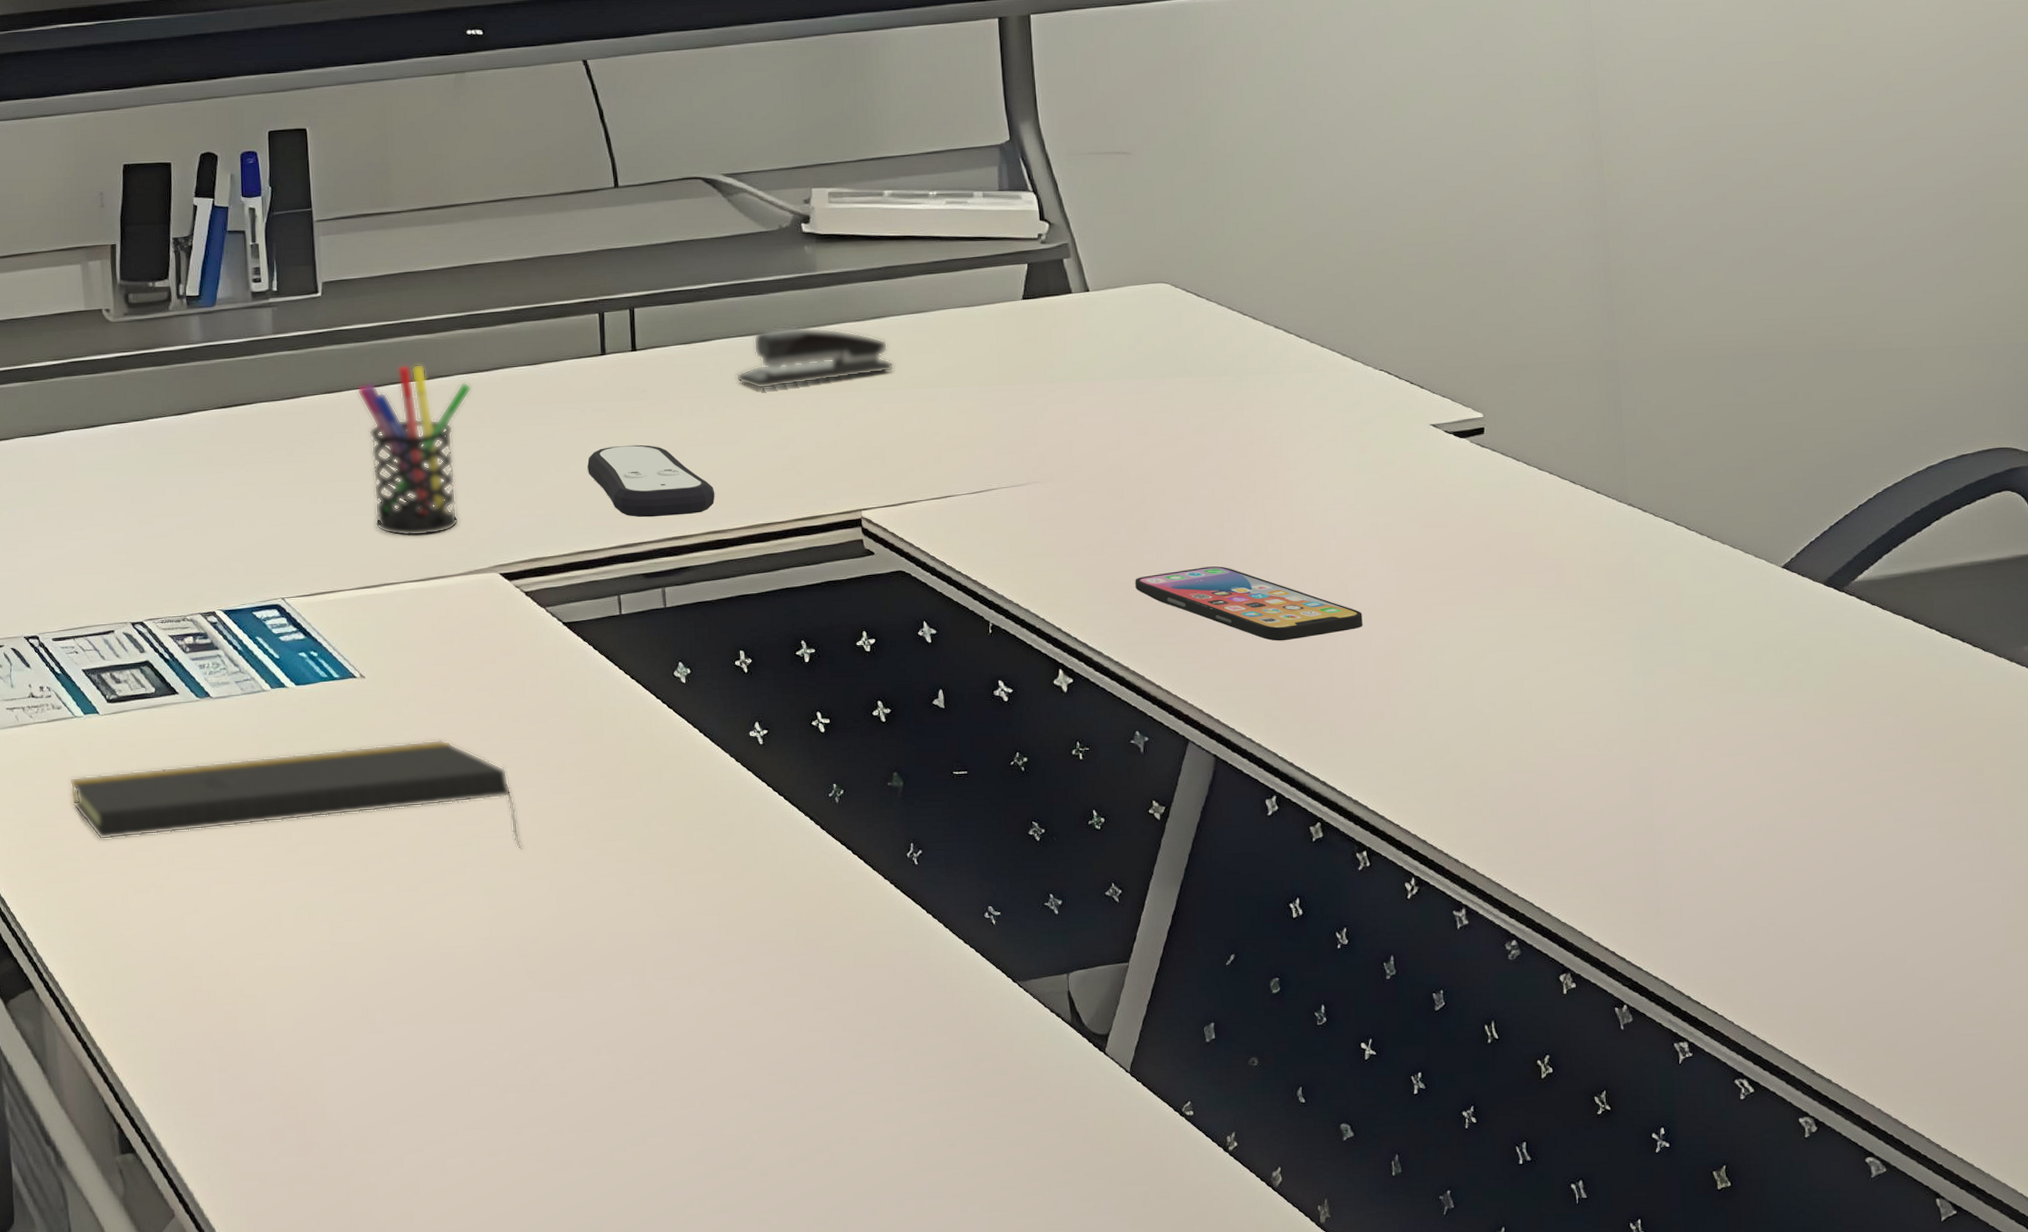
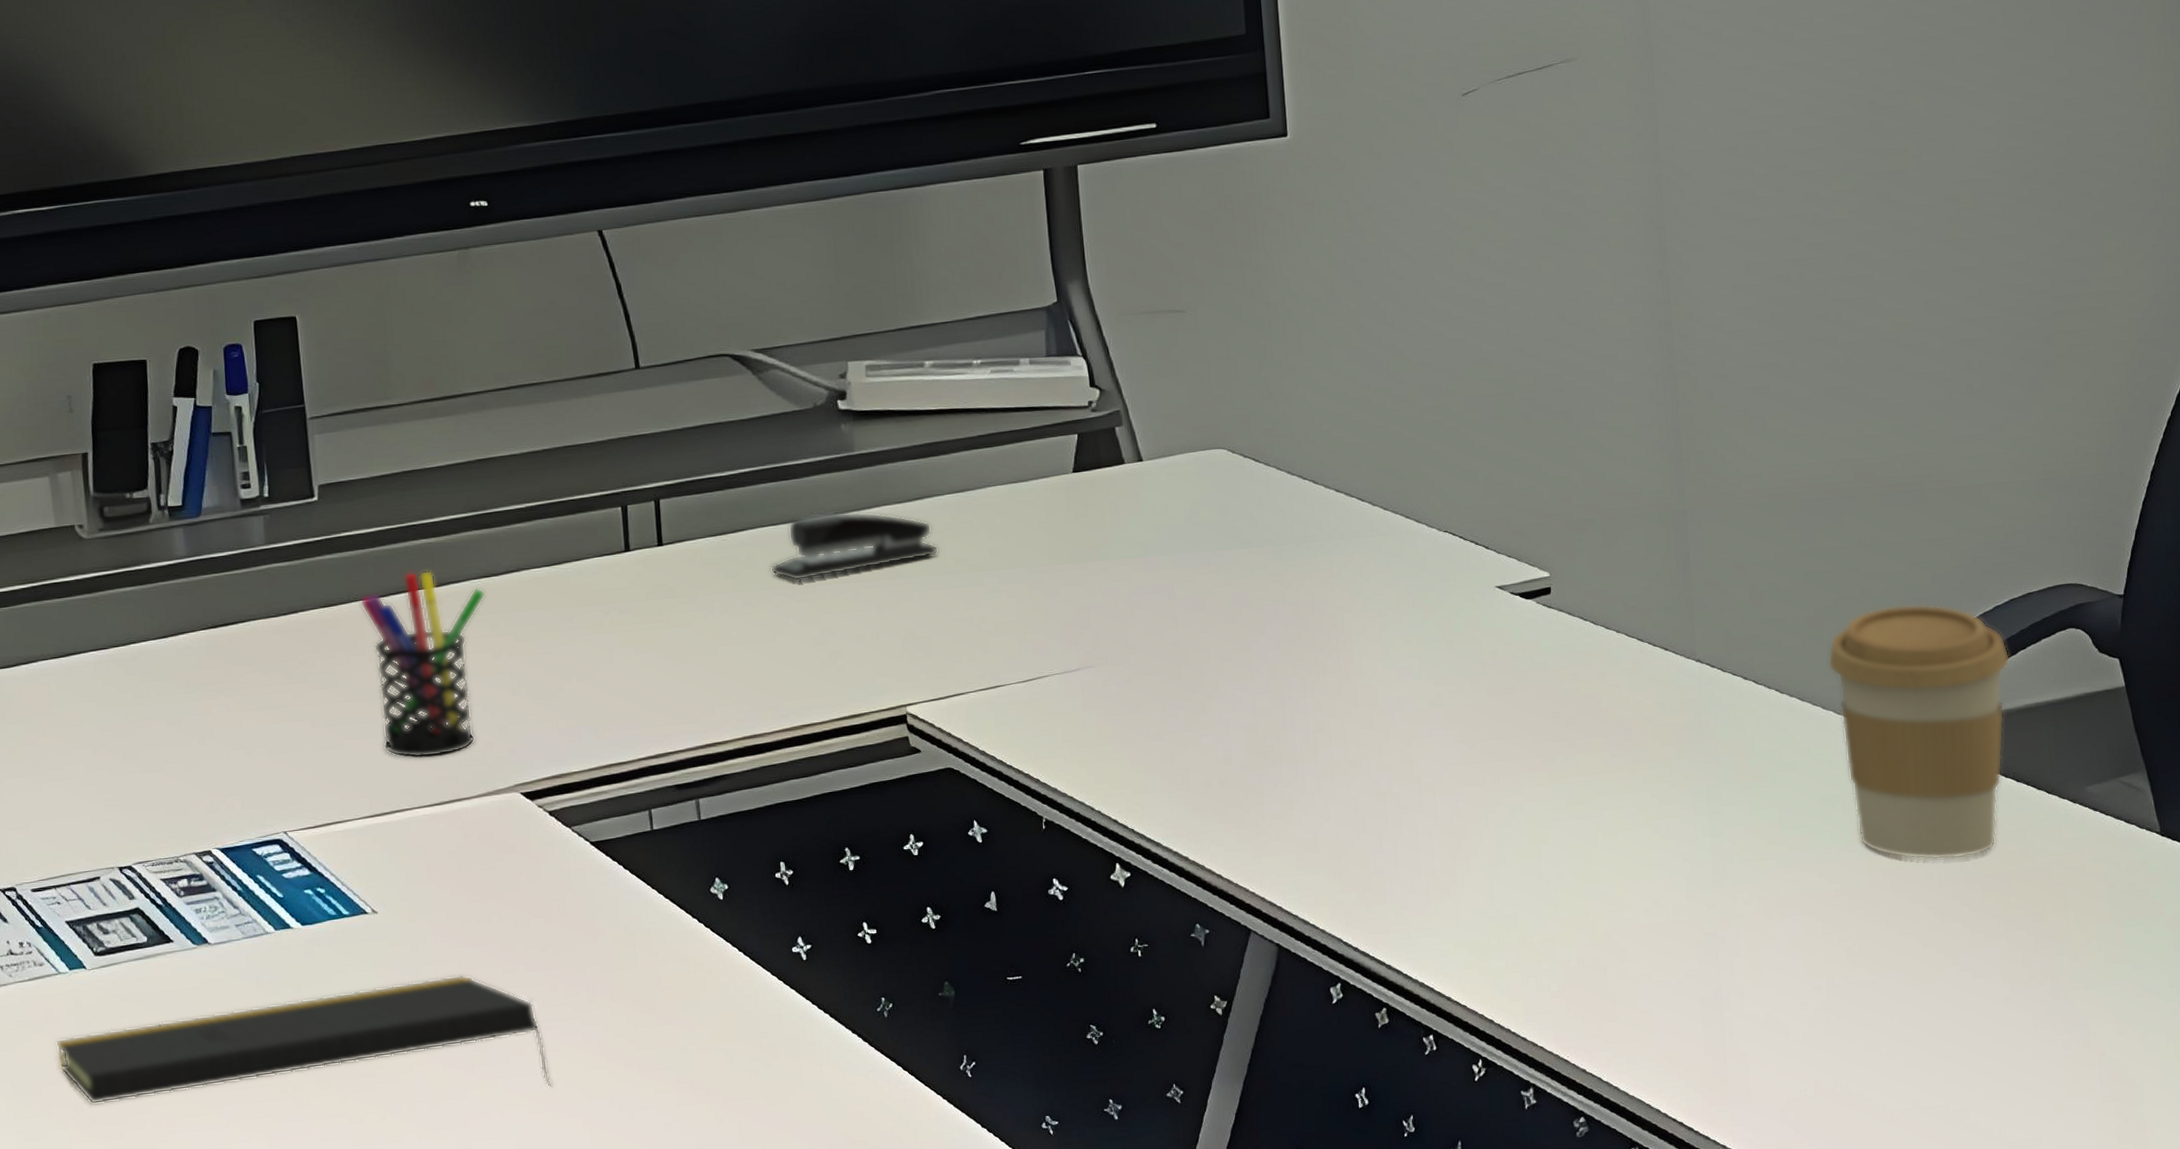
remote control: present [587,444,715,518] -> none [613,646,751,725]
smartphone: present [1135,566,1363,641] -> none [1193,746,1428,822]
coffee cup: none [1760,460,1945,711] -> present [1827,603,2011,860]

